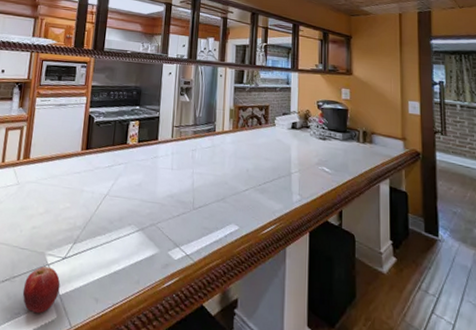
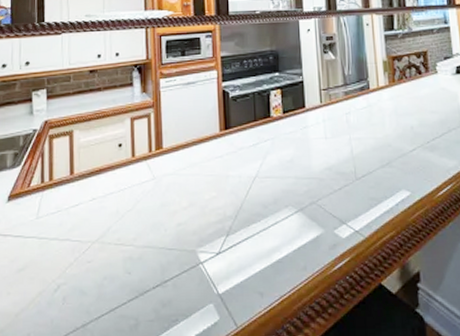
fruit: present [22,266,61,313] -> none [177,266,219,317]

